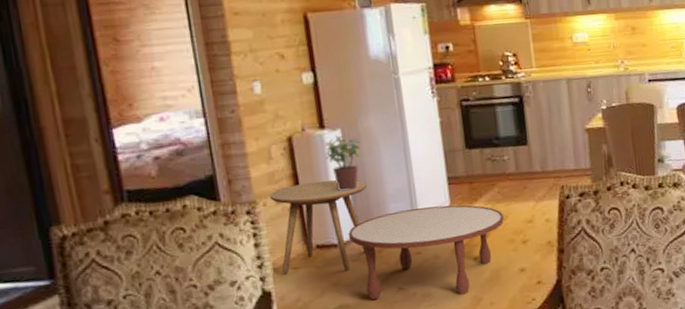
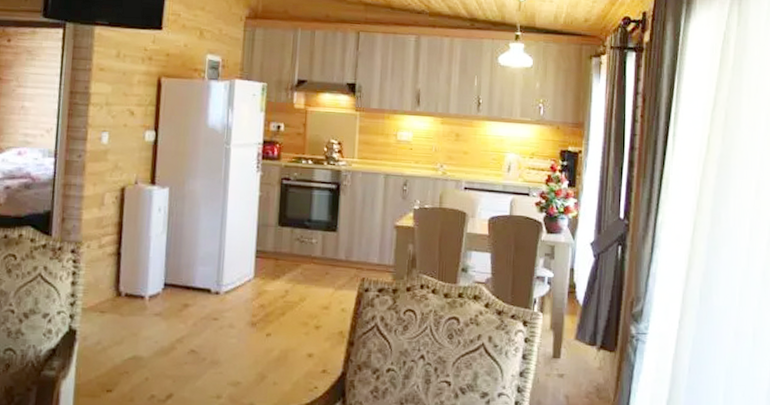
side table: present [269,180,367,276] -> none [90,232,182,324]
potted plant: present [325,135,360,191] -> none [150,193,183,247]
coffee table: present [349,205,504,299] -> none [156,275,302,369]

